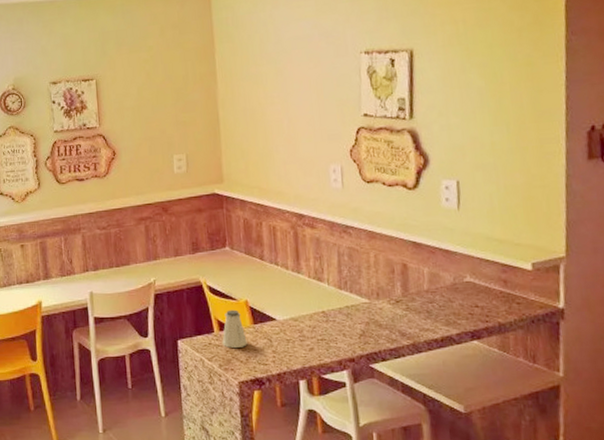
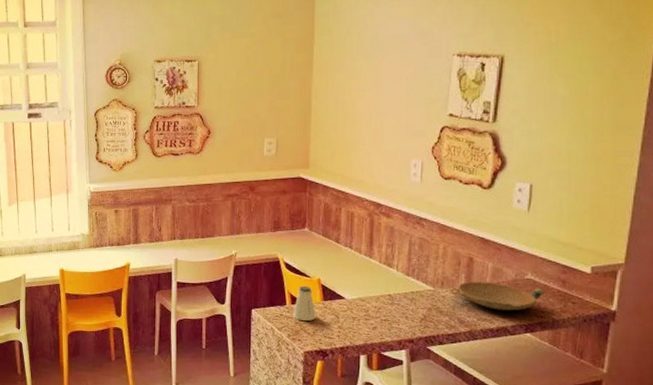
bowl: none [392,289,488,319] -> present [455,281,546,311]

